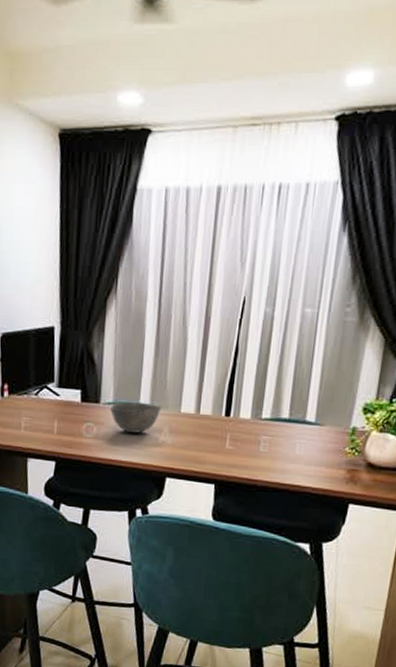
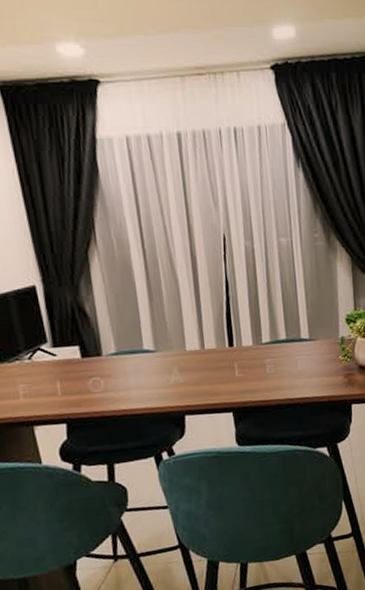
bowl: present [108,401,162,433] -> none [112,347,167,380]

